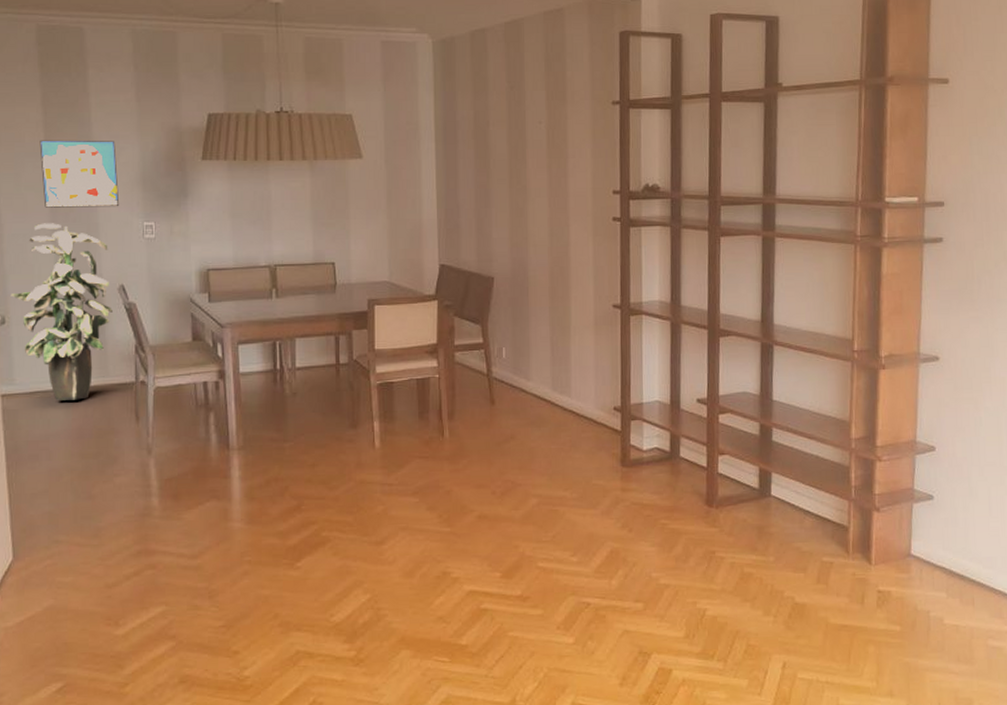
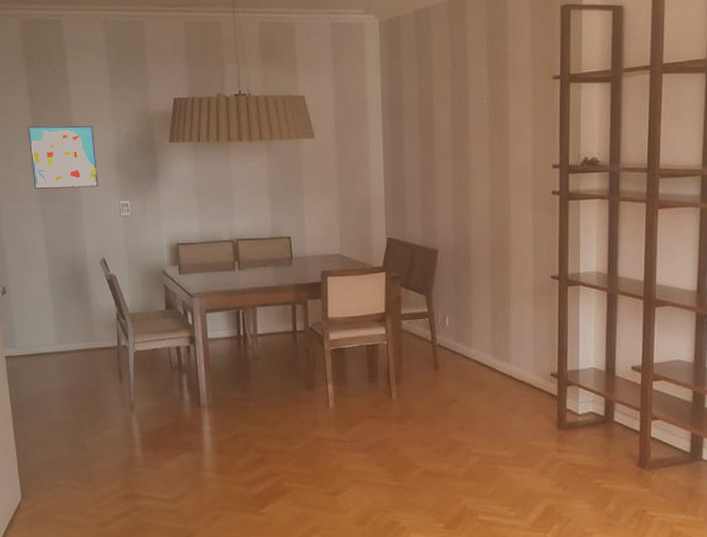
indoor plant: present [10,223,113,400] -> none [9,203,96,362]

